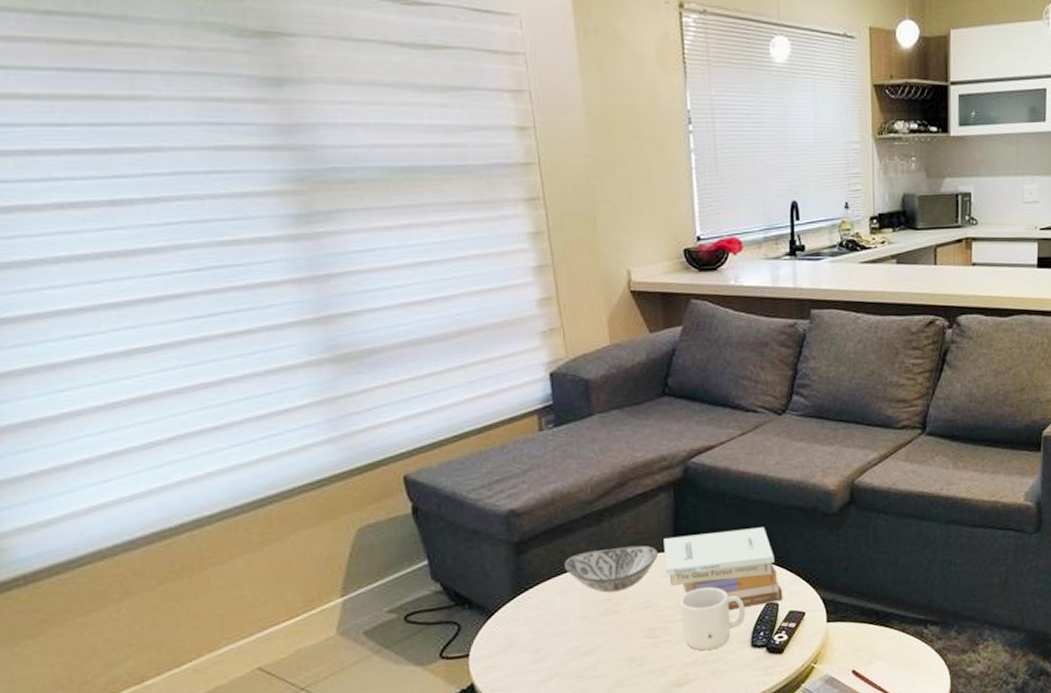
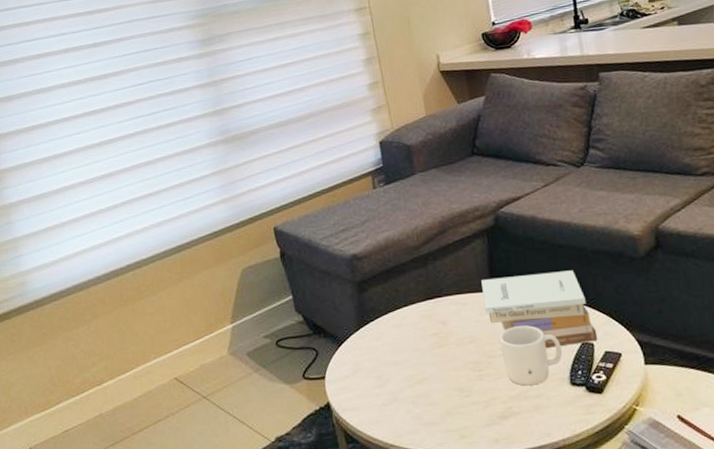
decorative bowl: present [564,545,659,592] -> none [398,285,478,327]

